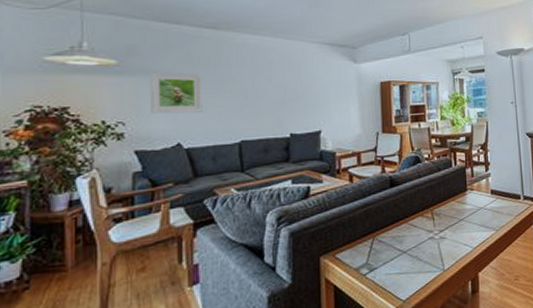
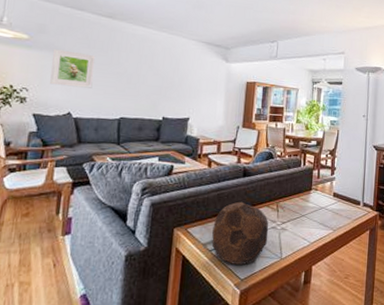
soccer ball: none [364,215,427,286] -> present [211,201,269,265]

